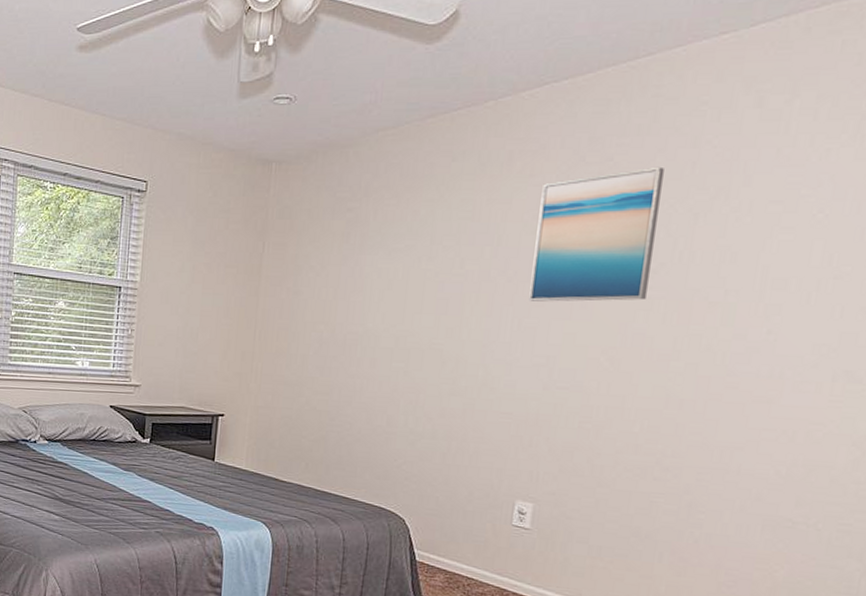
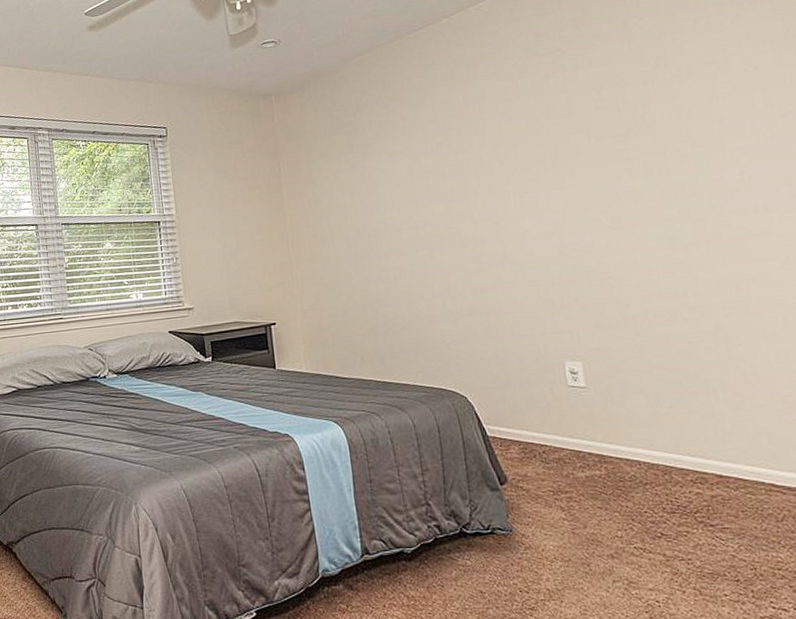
wall art: present [529,166,664,302] -> none [507,49,625,178]

